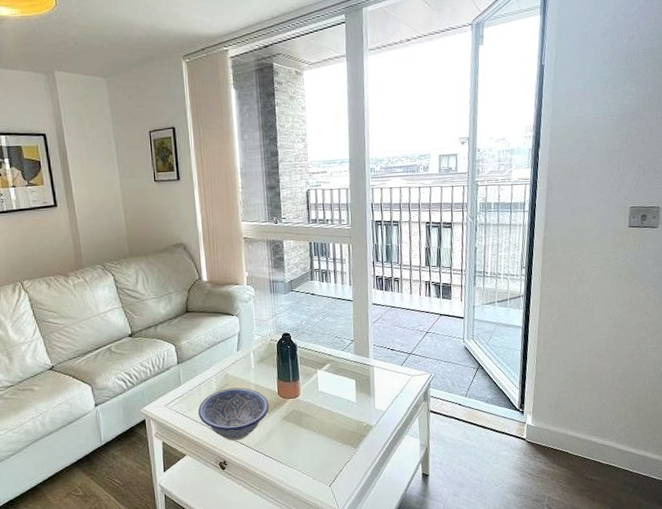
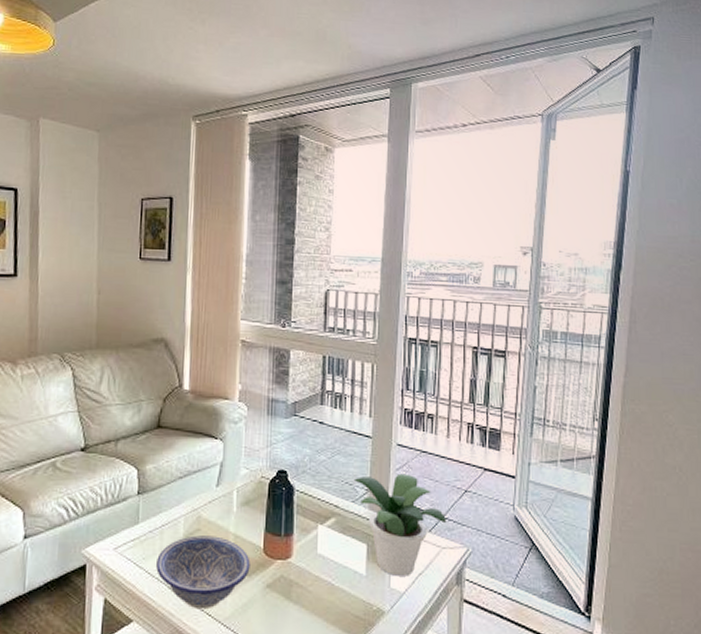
potted plant: none [341,325,413,400] -> present [353,473,446,576]

